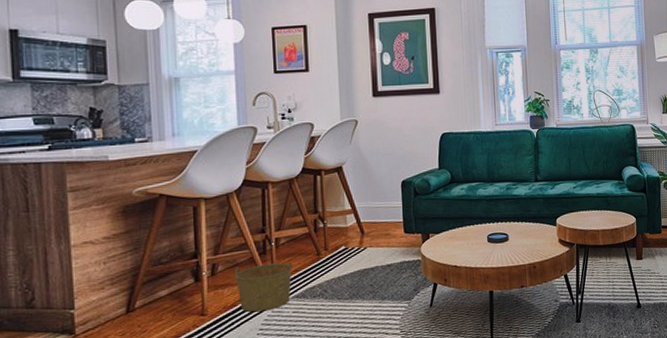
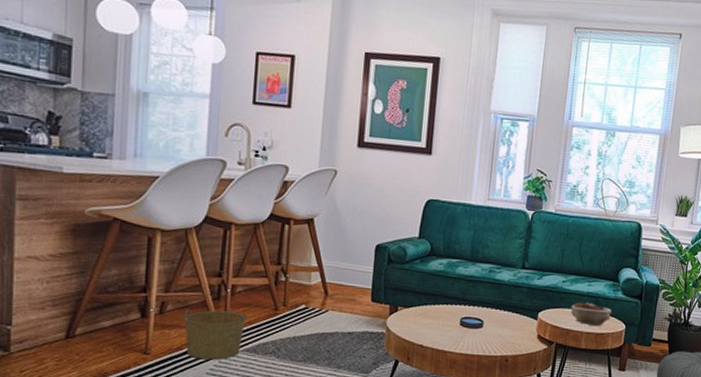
succulent planter: none [584,202,621,223] -> present [570,301,612,326]

